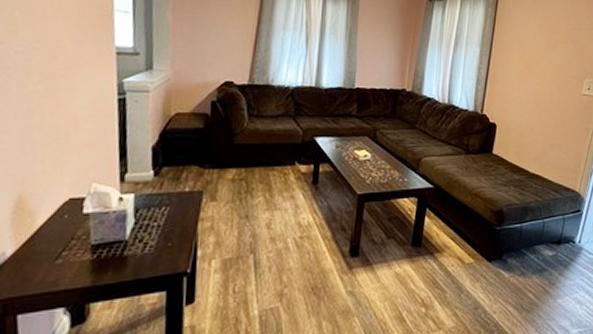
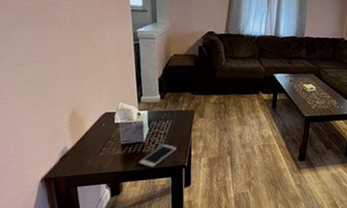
cell phone: none [117,242,175,279] -> present [139,144,176,168]

